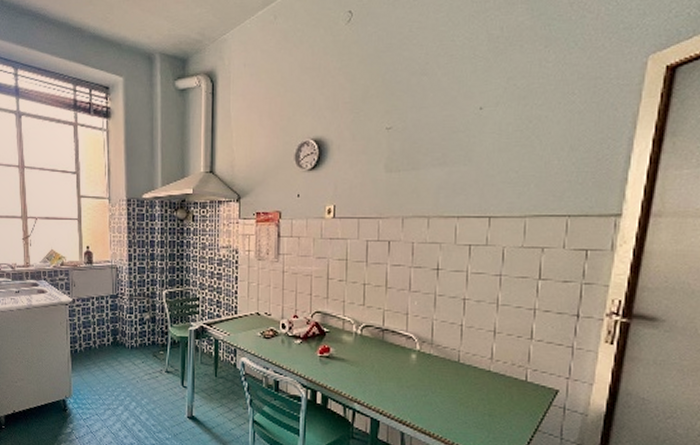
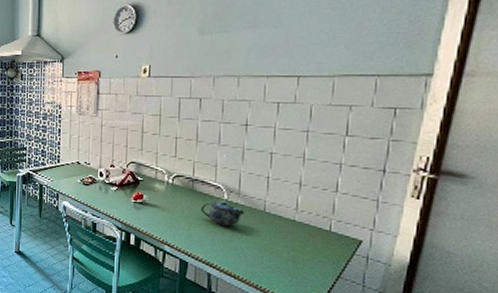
teapot: none [392,351,438,380] -> present [201,200,245,227]

